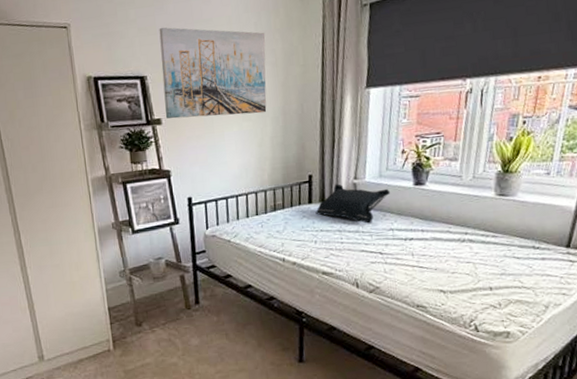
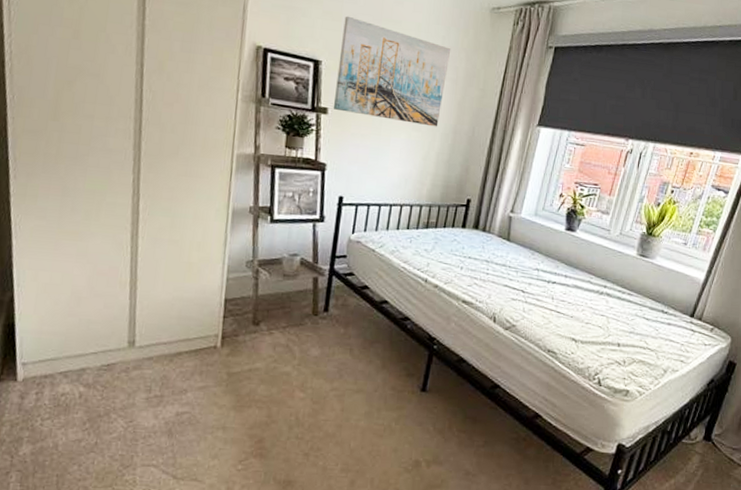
cushion: present [315,184,391,224] -> none [467,213,543,260]

